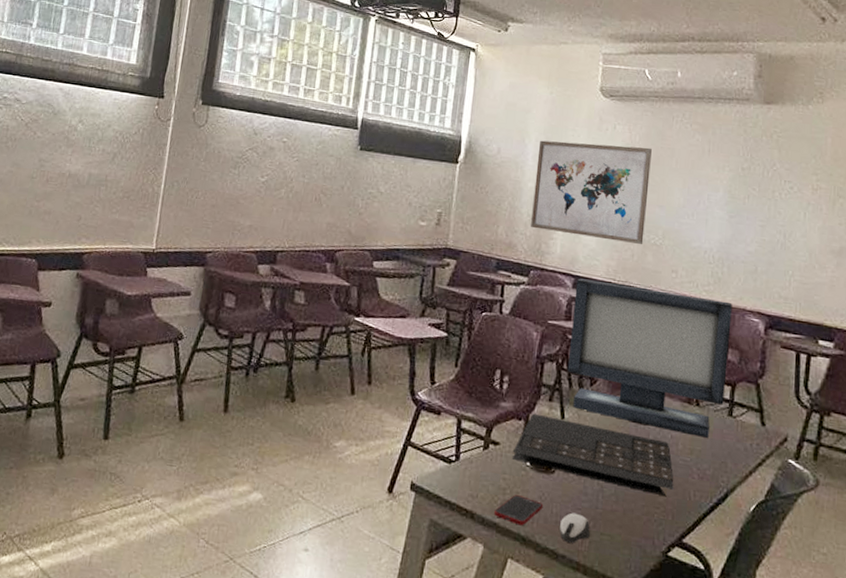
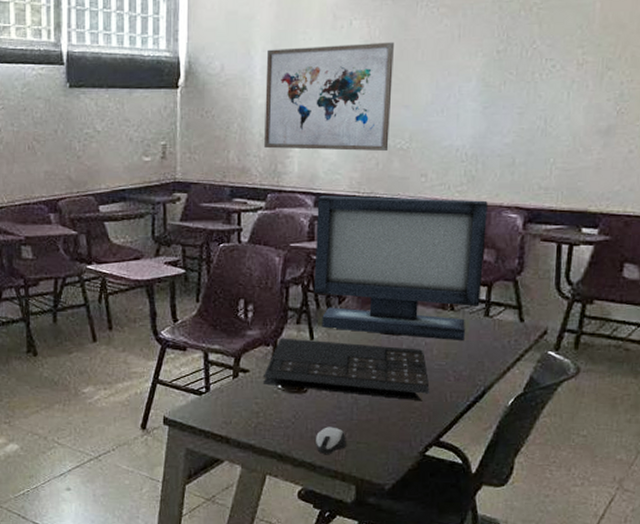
cell phone: present [493,495,544,526] -> none [248,417,298,444]

